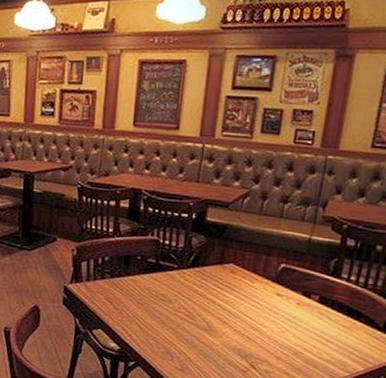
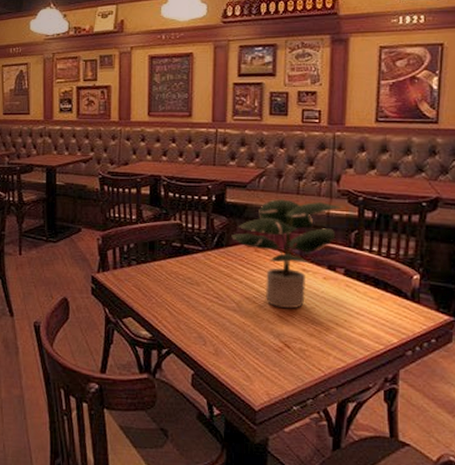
potted plant: none [208,220,326,332] -> present [231,198,343,309]

